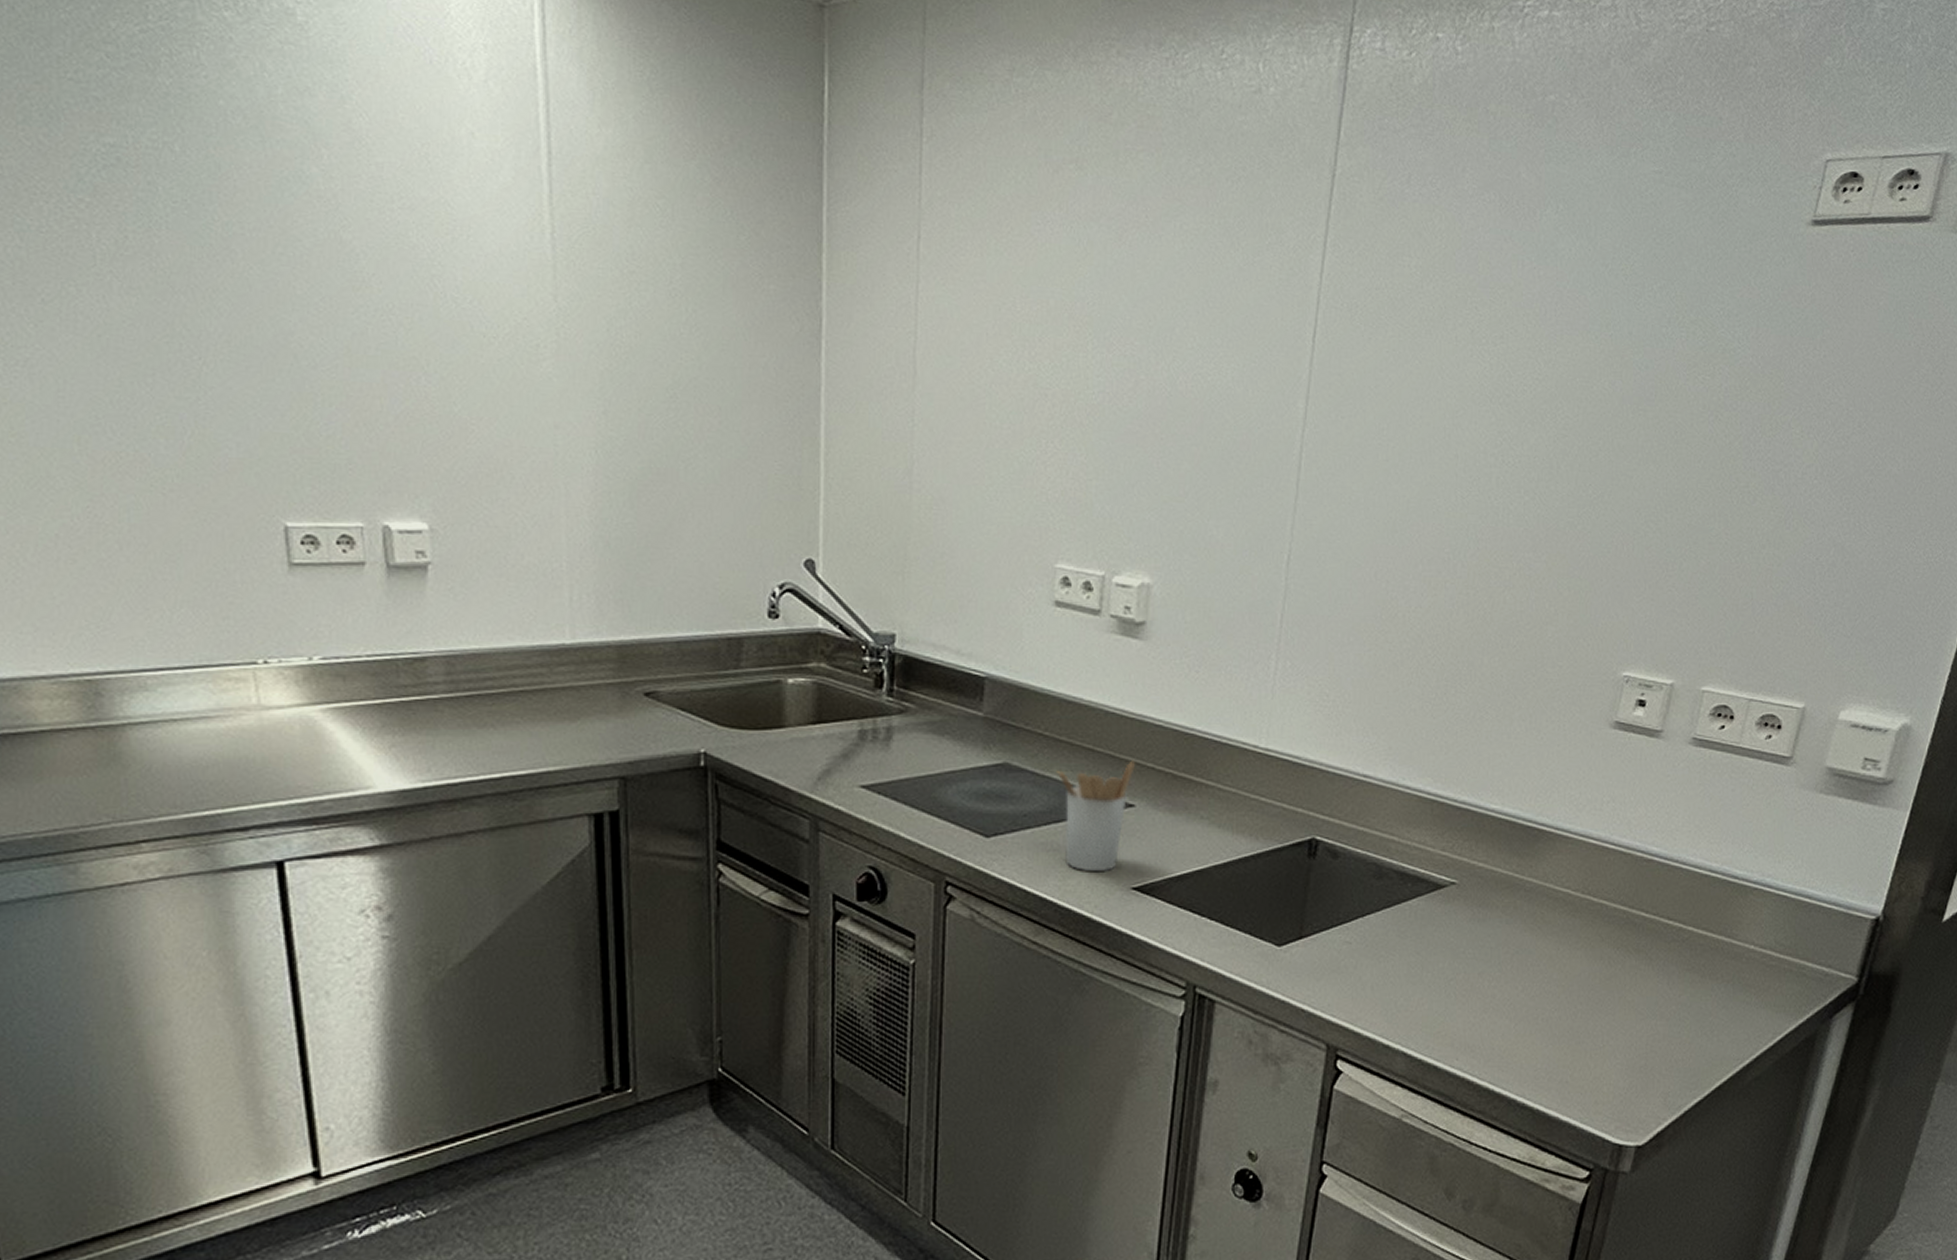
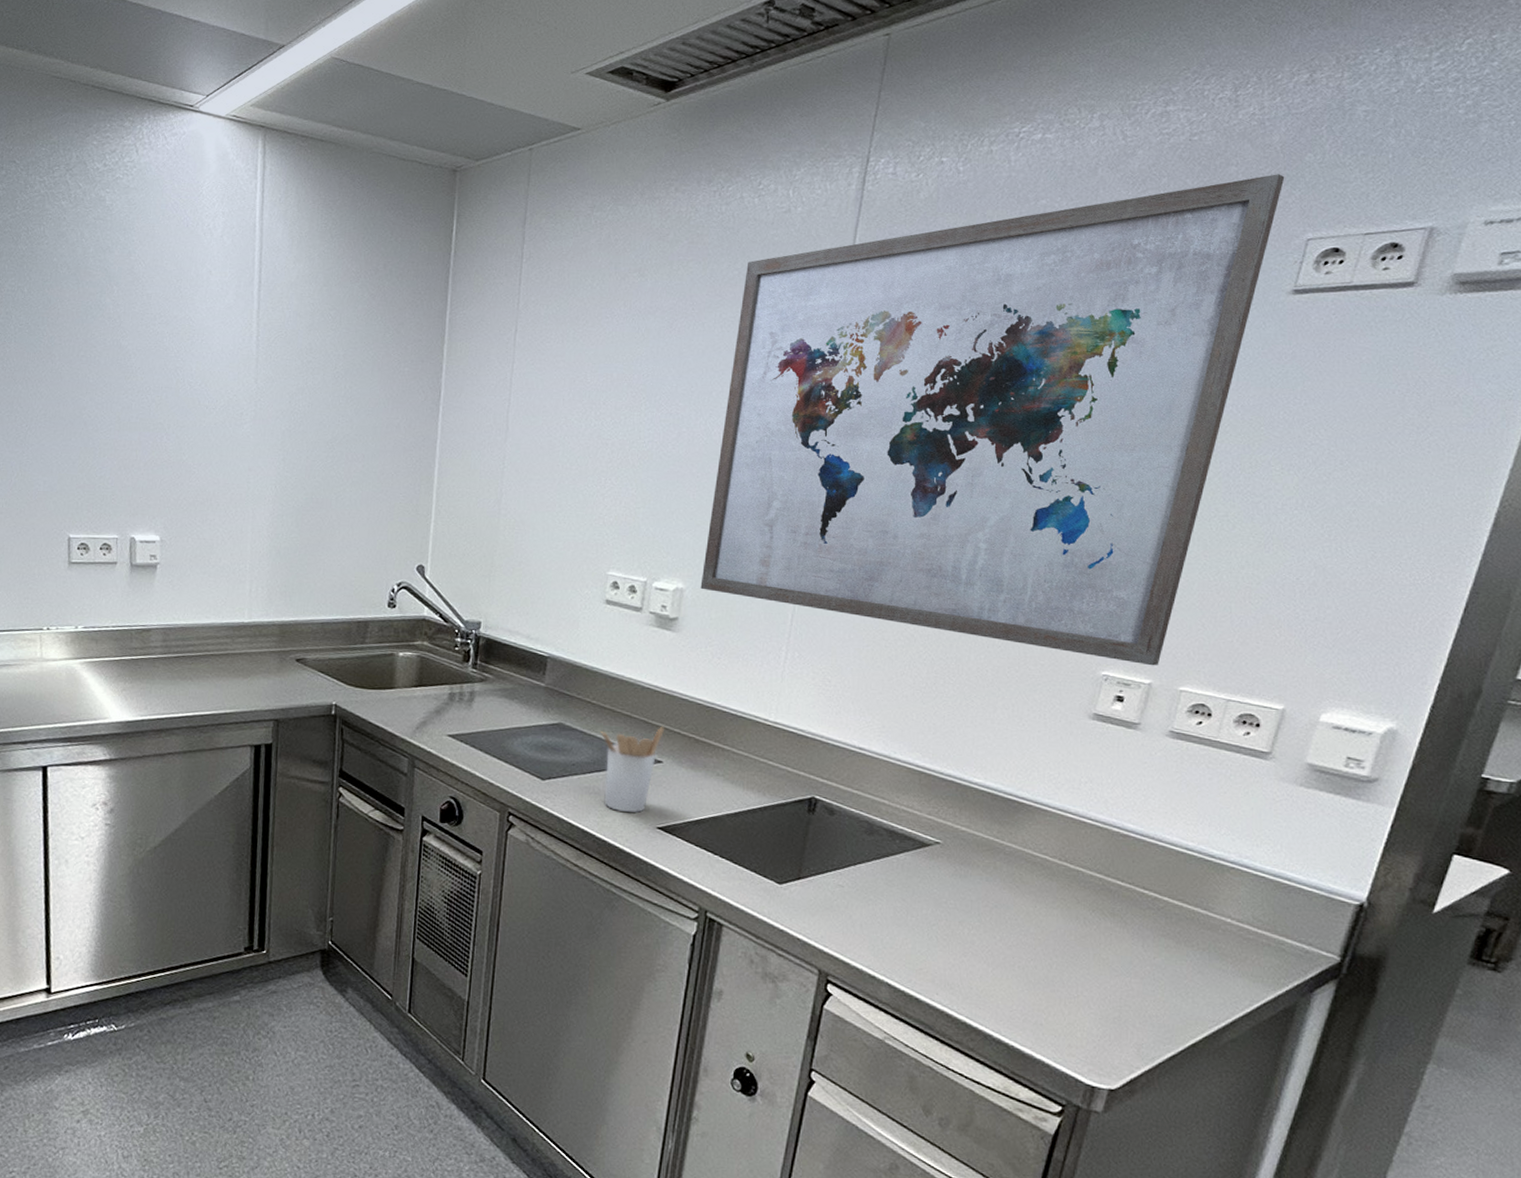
wall art: none [1171,79,1804,664] -> present [700,174,1285,666]

